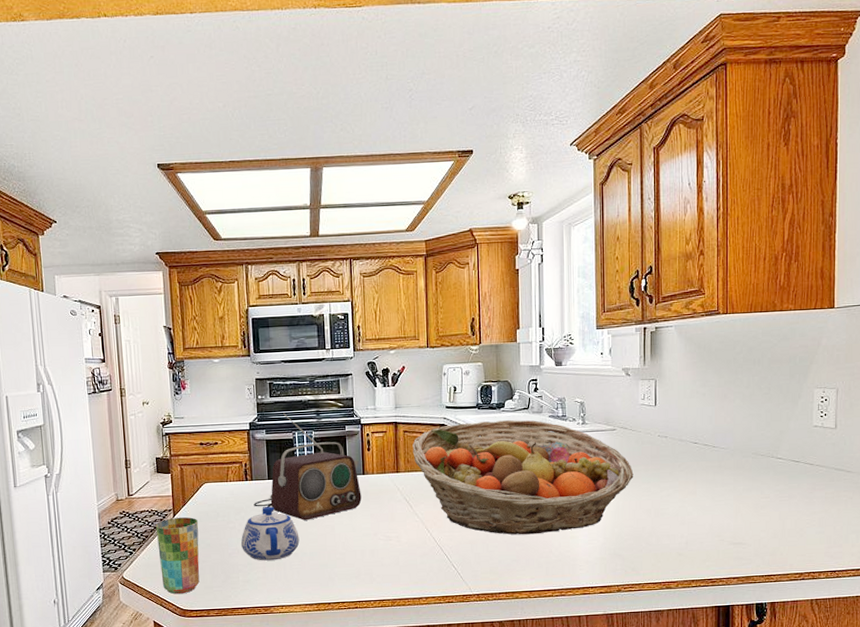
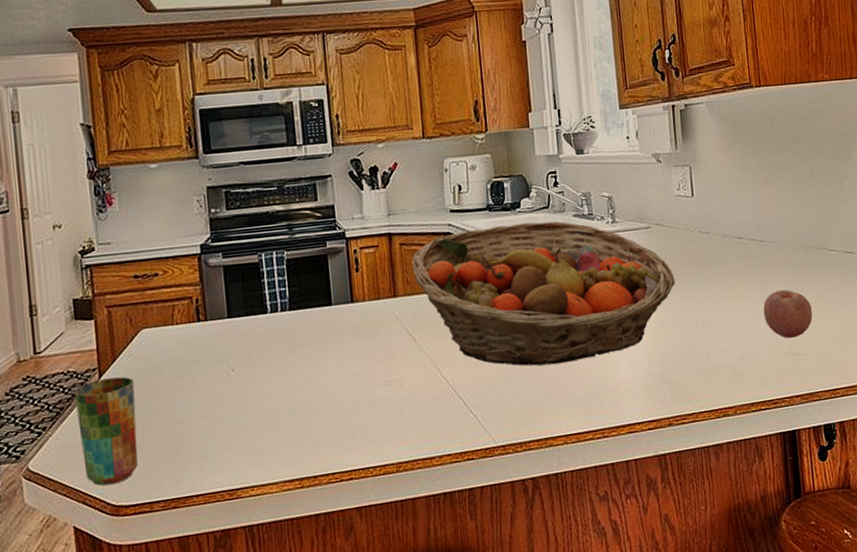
teapot: present [241,506,300,561] -> none [194,353,273,428]
radio: present [254,413,362,520] -> none [209,229,351,369]
fruit: none [710,489,756,530] -> present [763,290,813,338]

